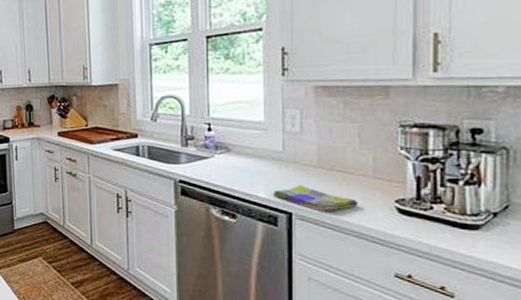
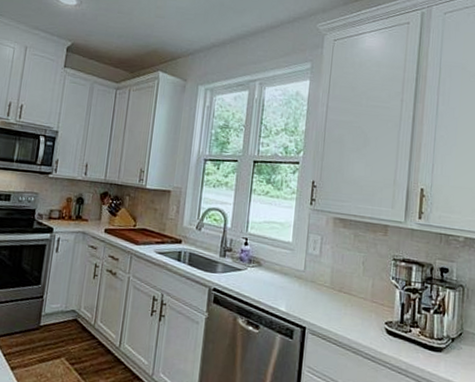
dish towel: present [272,184,358,212] -> none [291,302,358,329]

